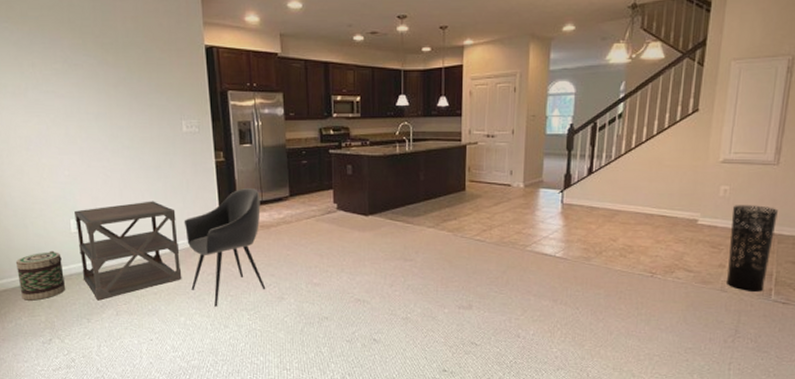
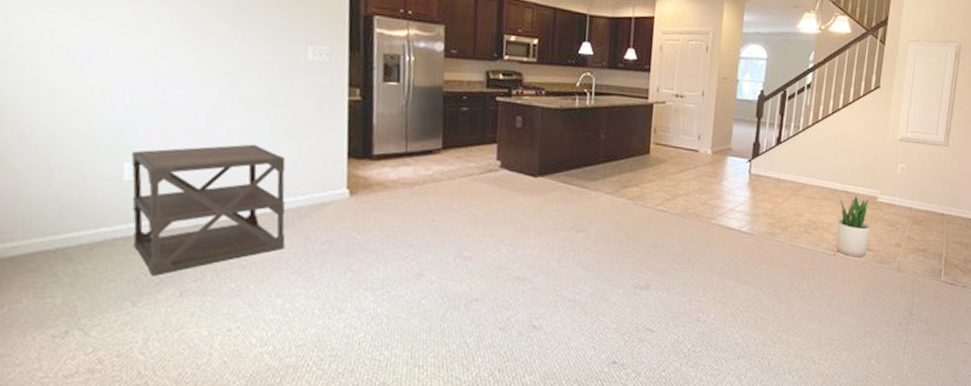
basket: present [15,250,66,301] -> none [23,204,104,275]
armchair: present [184,188,266,307] -> none [295,136,404,285]
planter: none [653,219,690,278] -> present [835,195,871,257]
umbrella stand: present [727,205,778,292] -> none [903,184,947,272]

